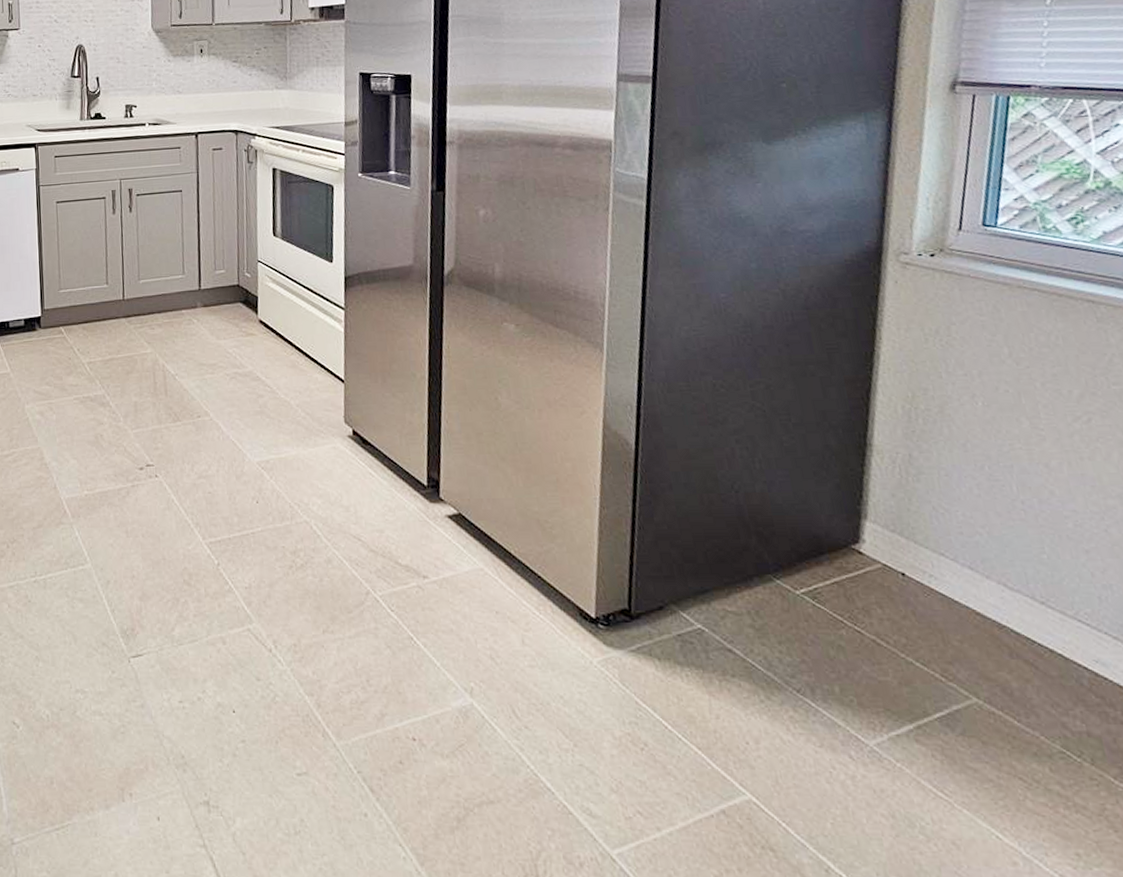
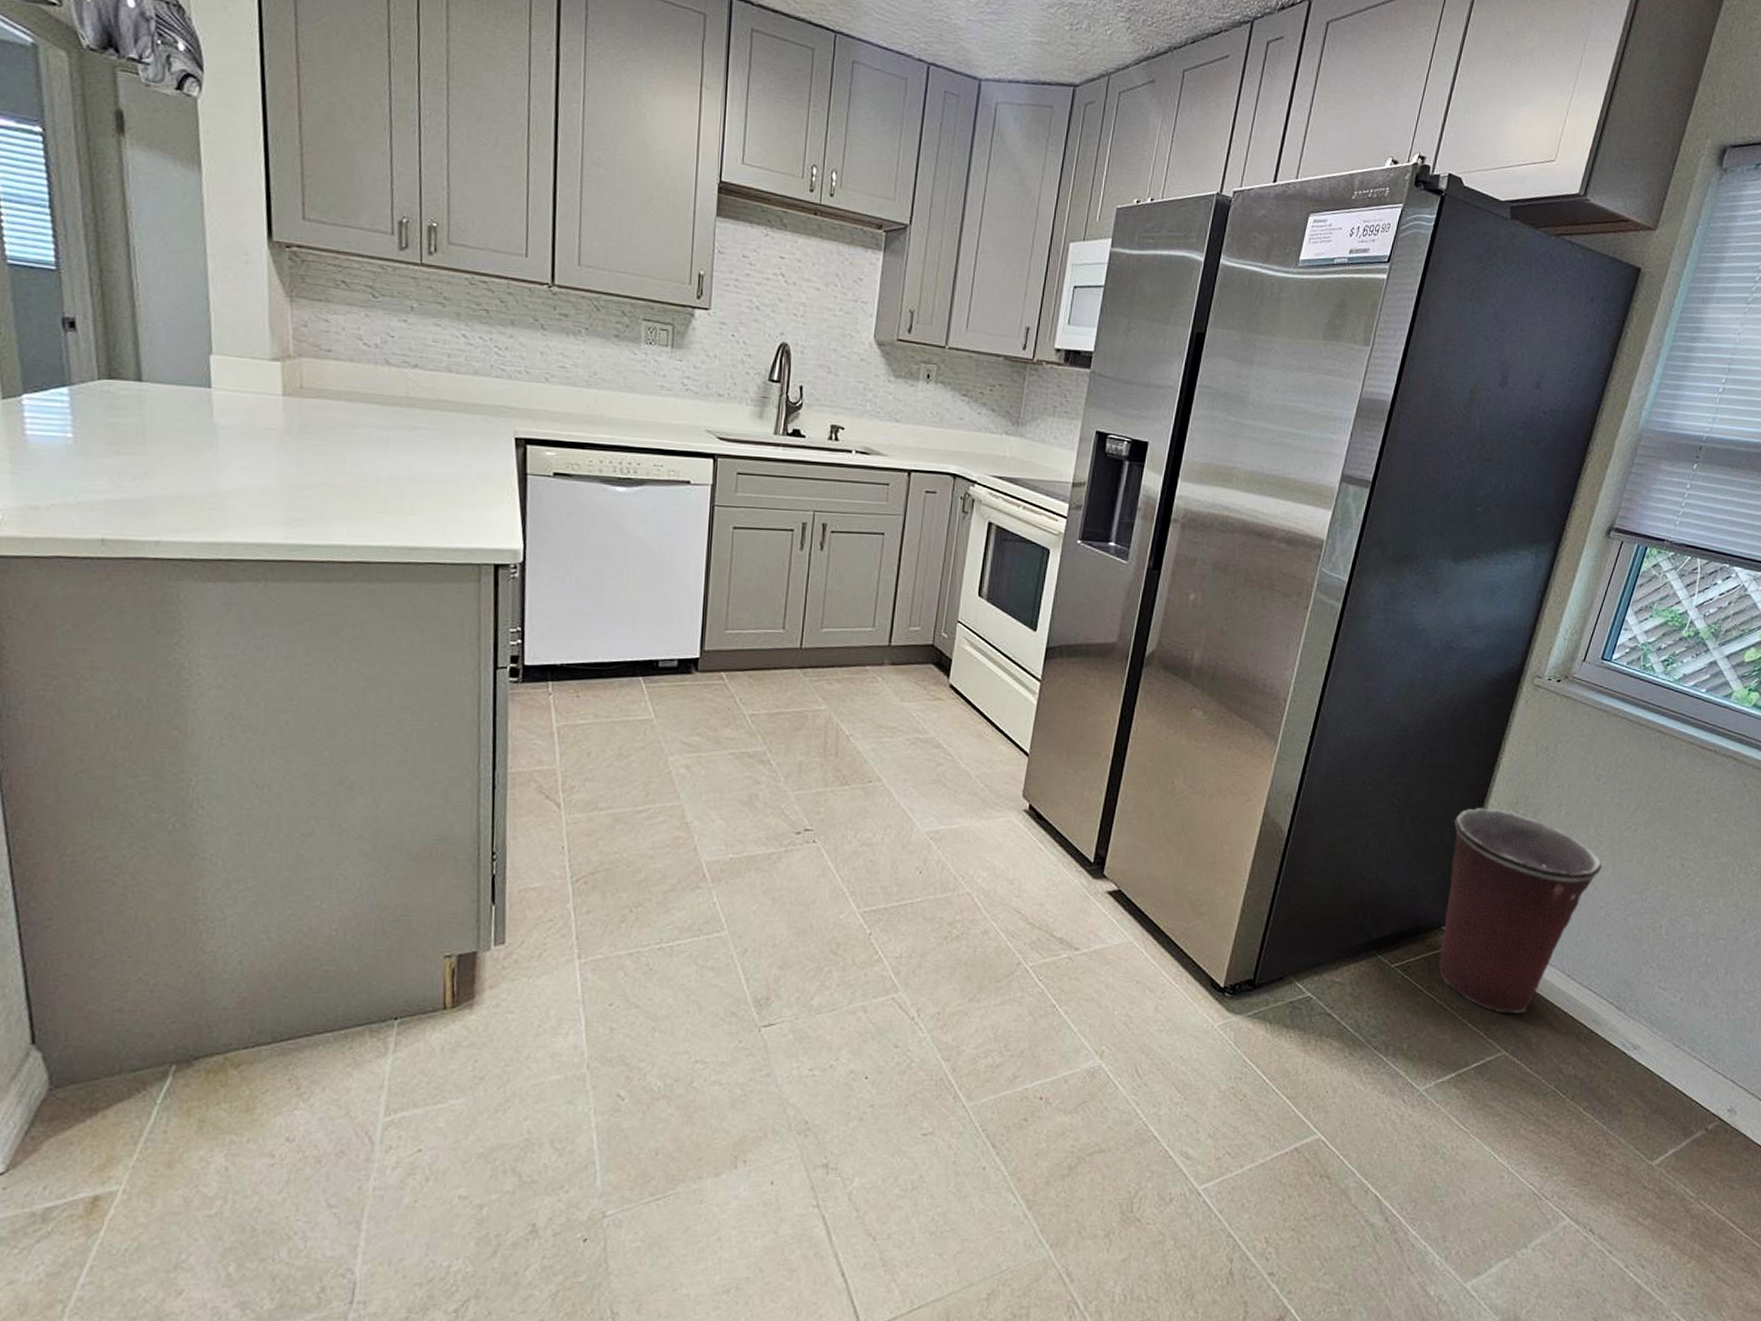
trash bin: none [836,404,1053,650] -> present [1437,807,1602,1013]

